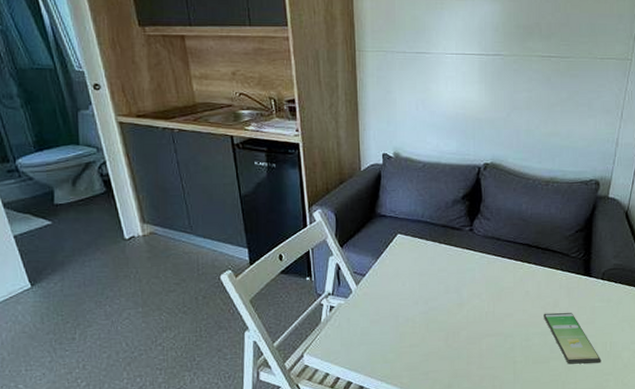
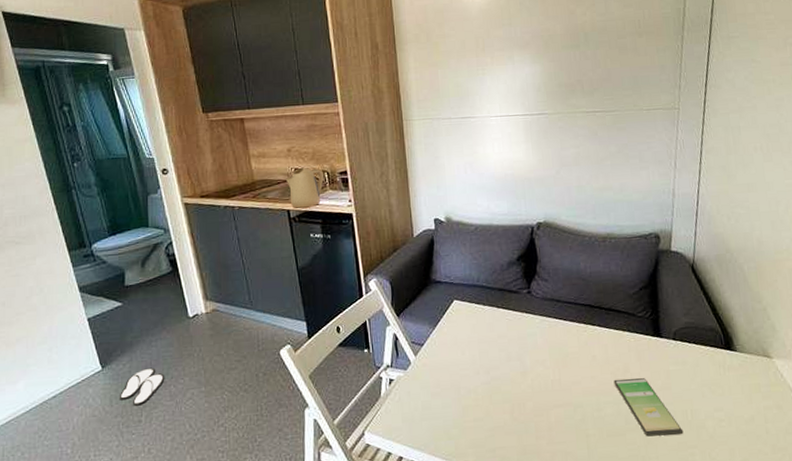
slippers: none [50,287,100,324] -> present [119,367,165,406]
kettle: none [229,92,270,135] -> present [285,167,324,208]

